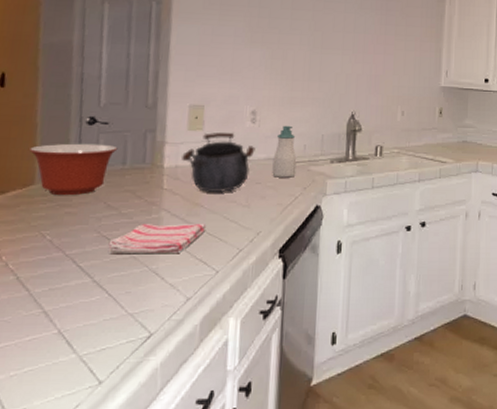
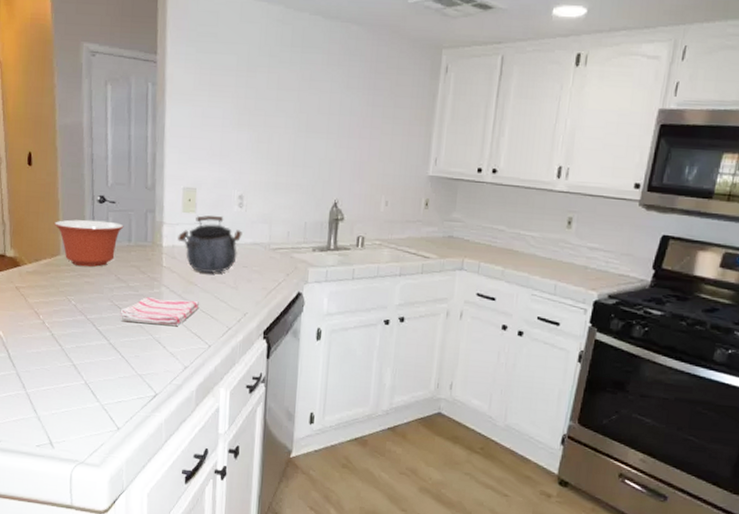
soap bottle: present [272,125,297,178] -> none [257,211,281,264]

